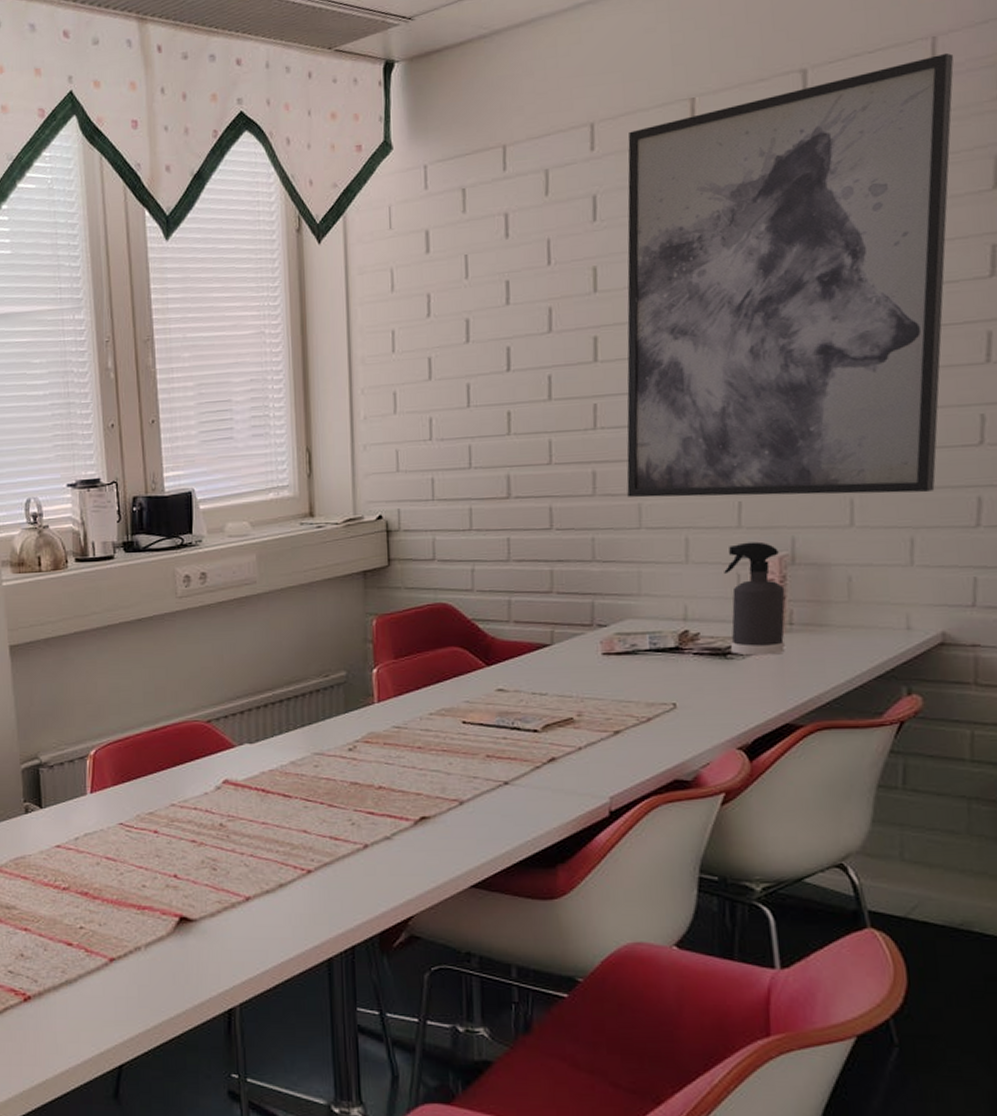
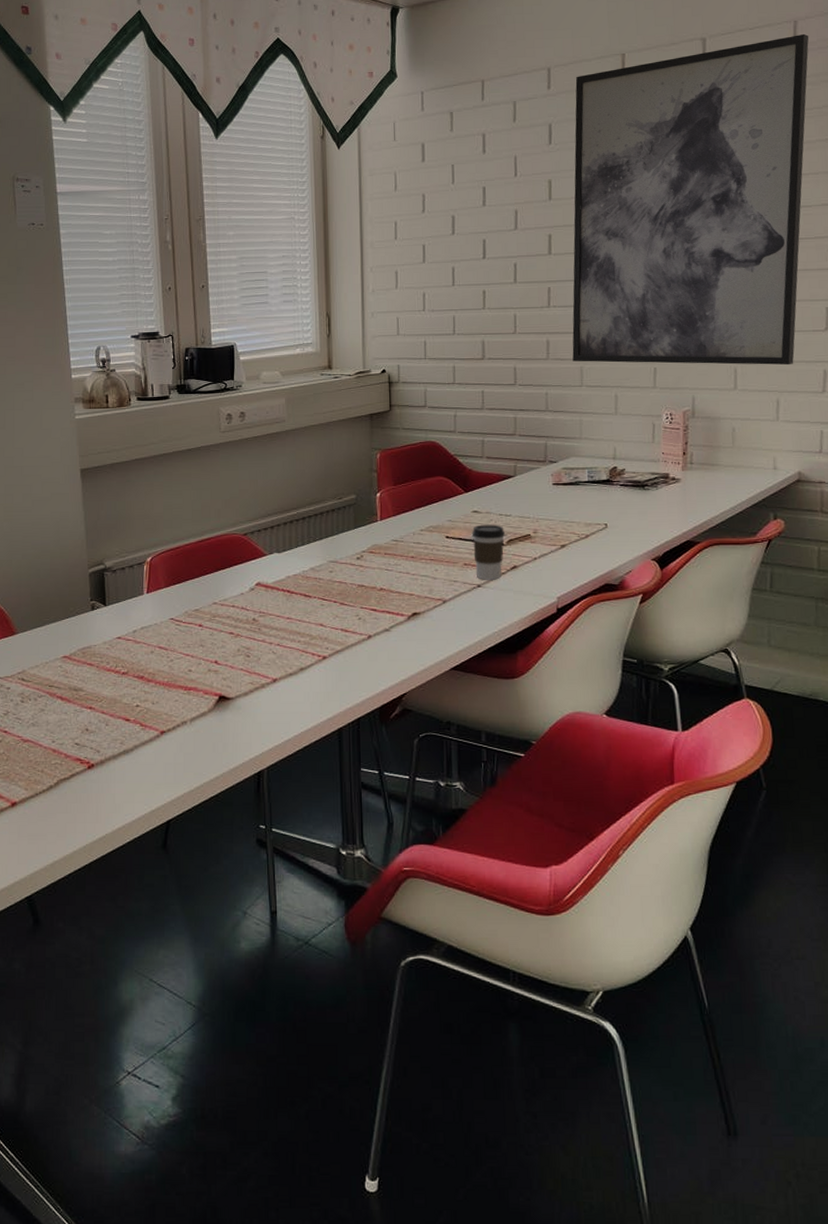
coffee cup: none [497,705,539,776] -> present [473,524,505,580]
spray bottle: present [724,541,785,656] -> none [643,399,687,487]

